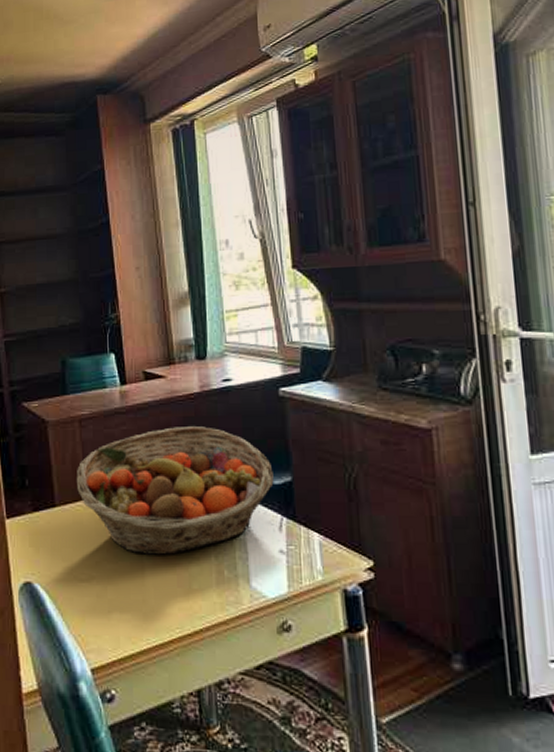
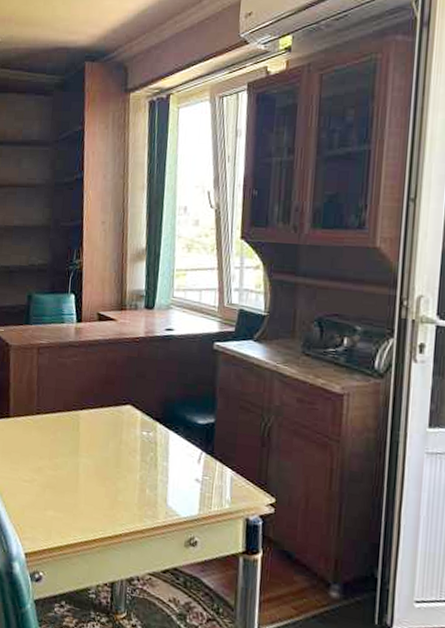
fruit basket: present [77,426,274,555] -> none [29,364,199,471]

